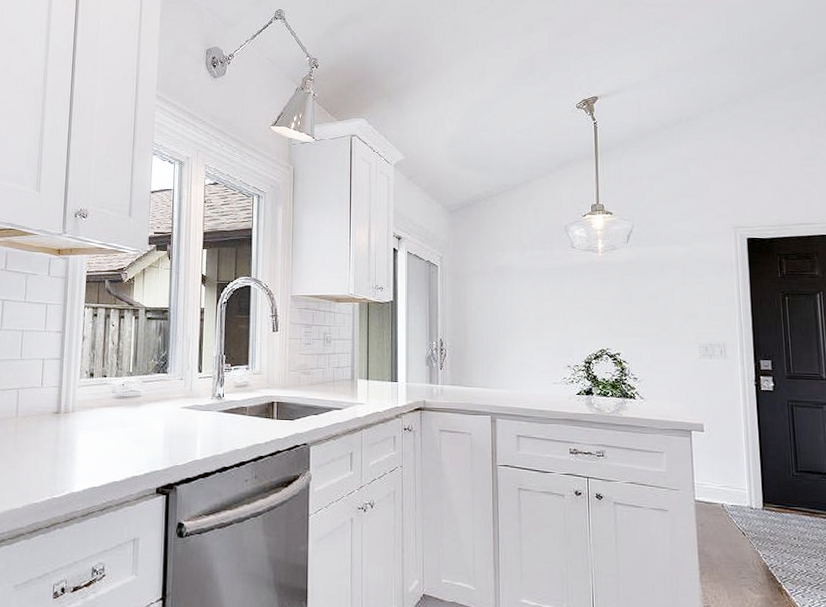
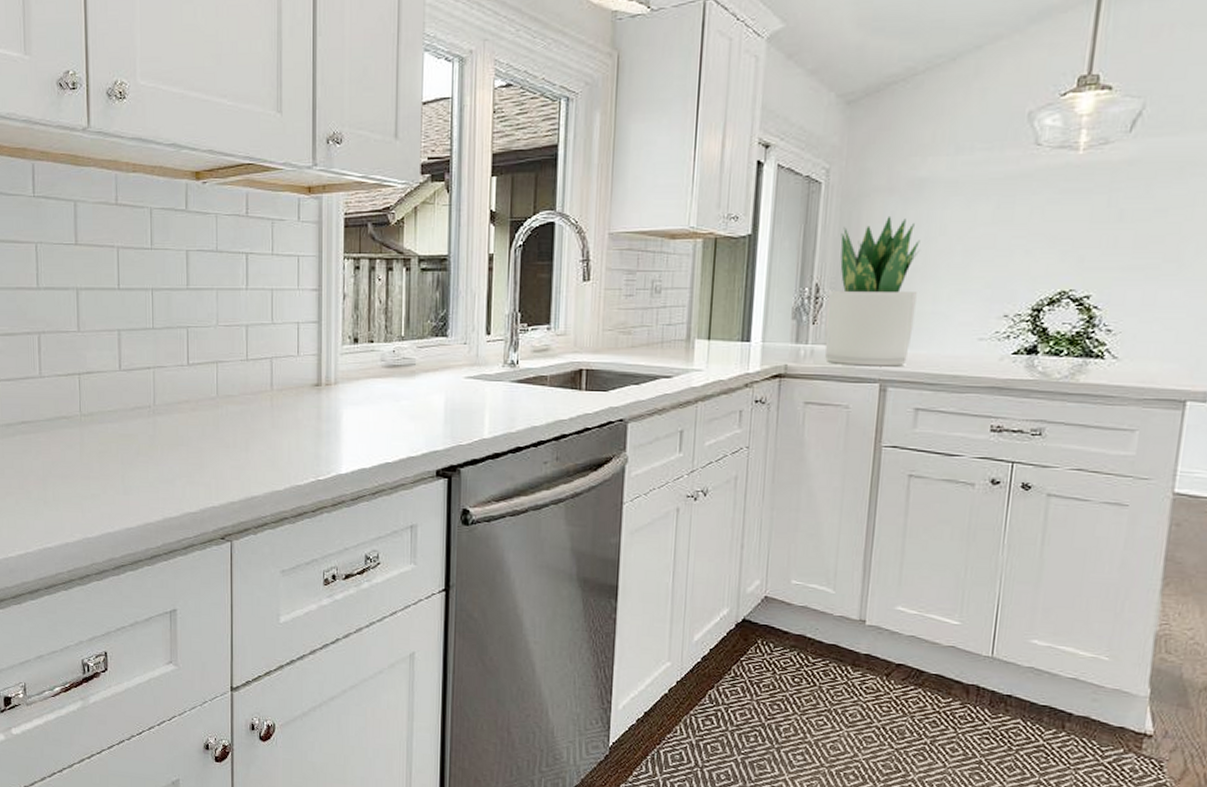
planter: none [449,291,509,403] -> present [824,215,920,367]

